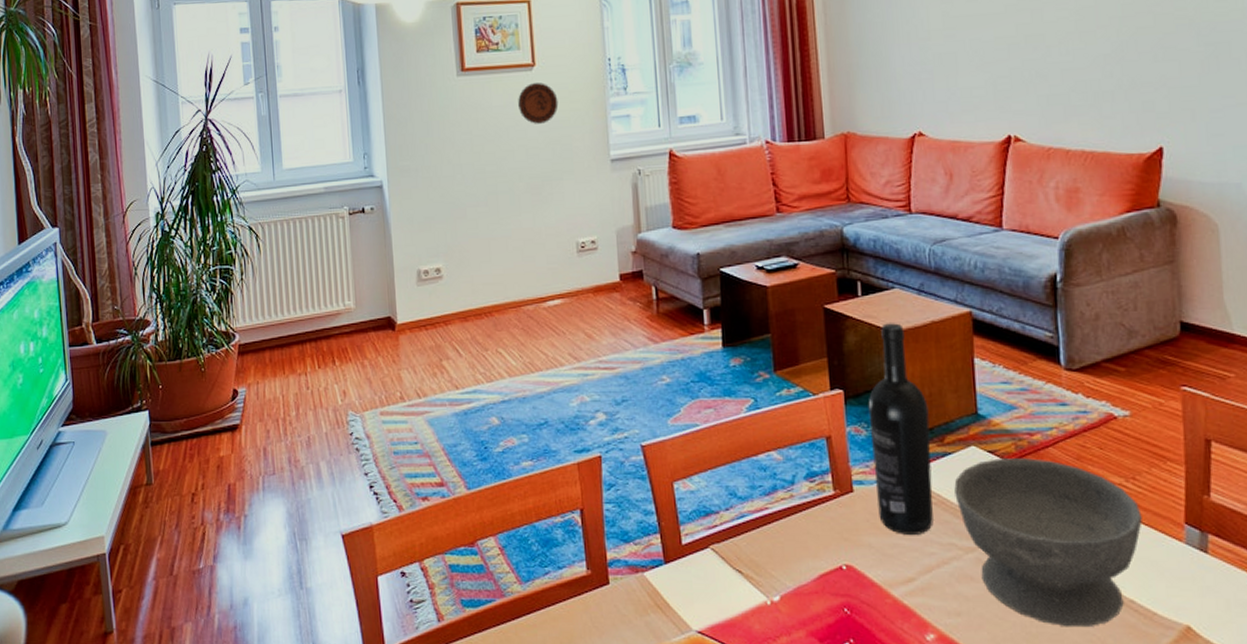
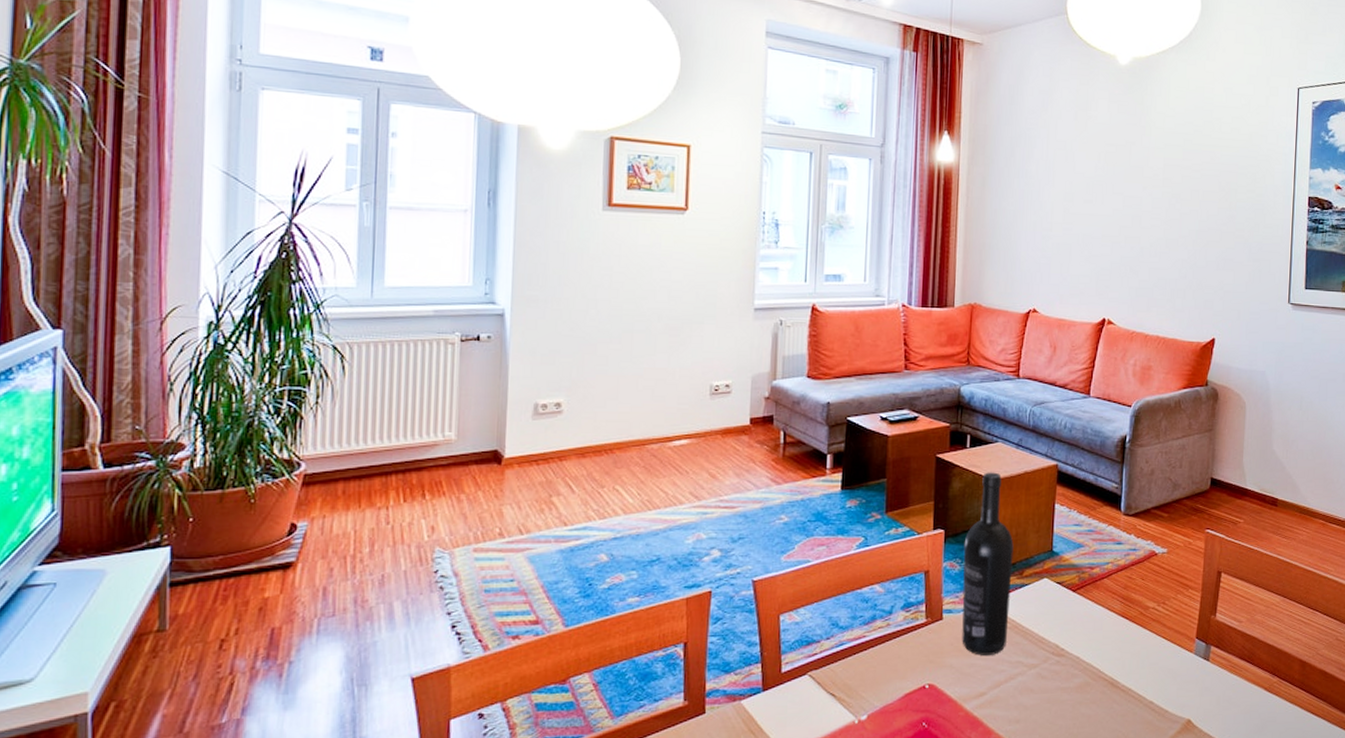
decorative plate: present [518,83,559,124] -> none [665,227,708,267]
bowl: present [954,458,1142,626] -> none [1026,588,1166,726]

